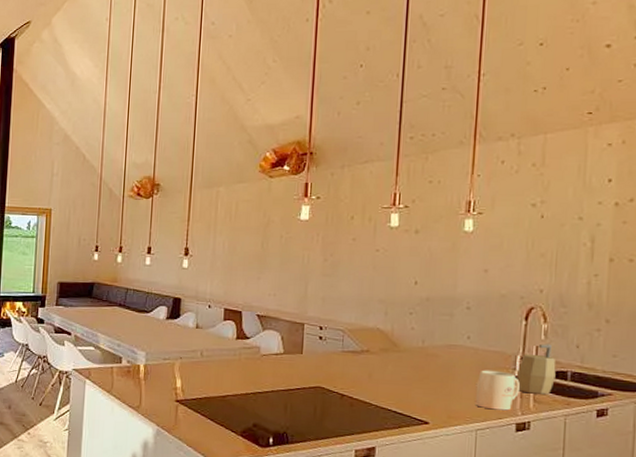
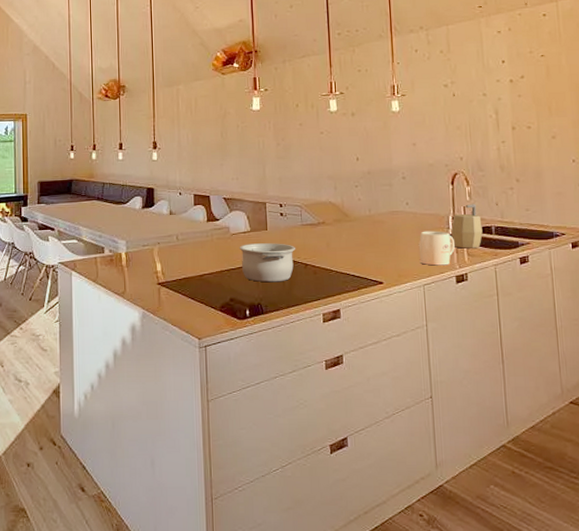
cooking pot: none [269,367,333,412] -> present [239,243,296,283]

